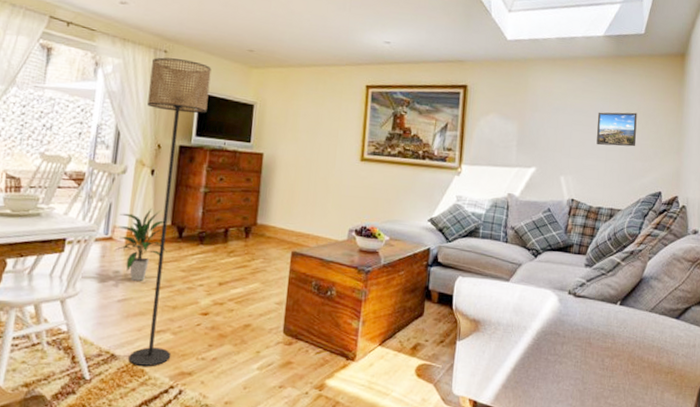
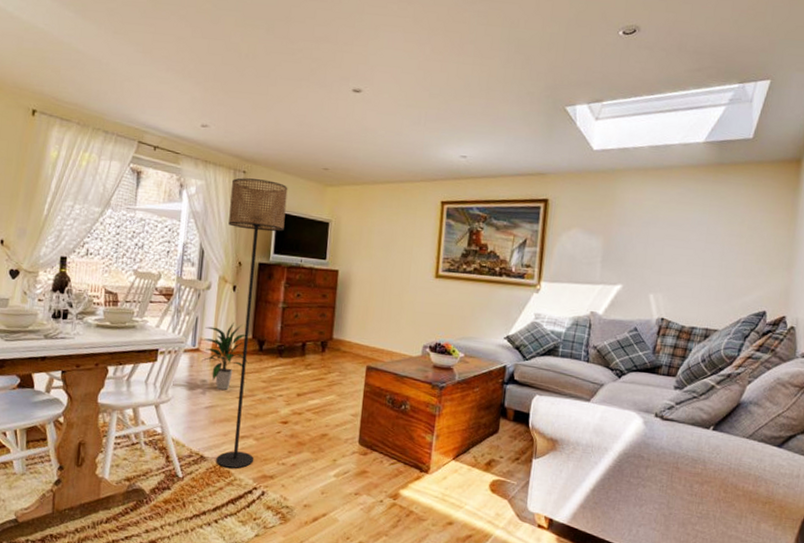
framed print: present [596,112,637,147] -> none [692,225,741,263]

